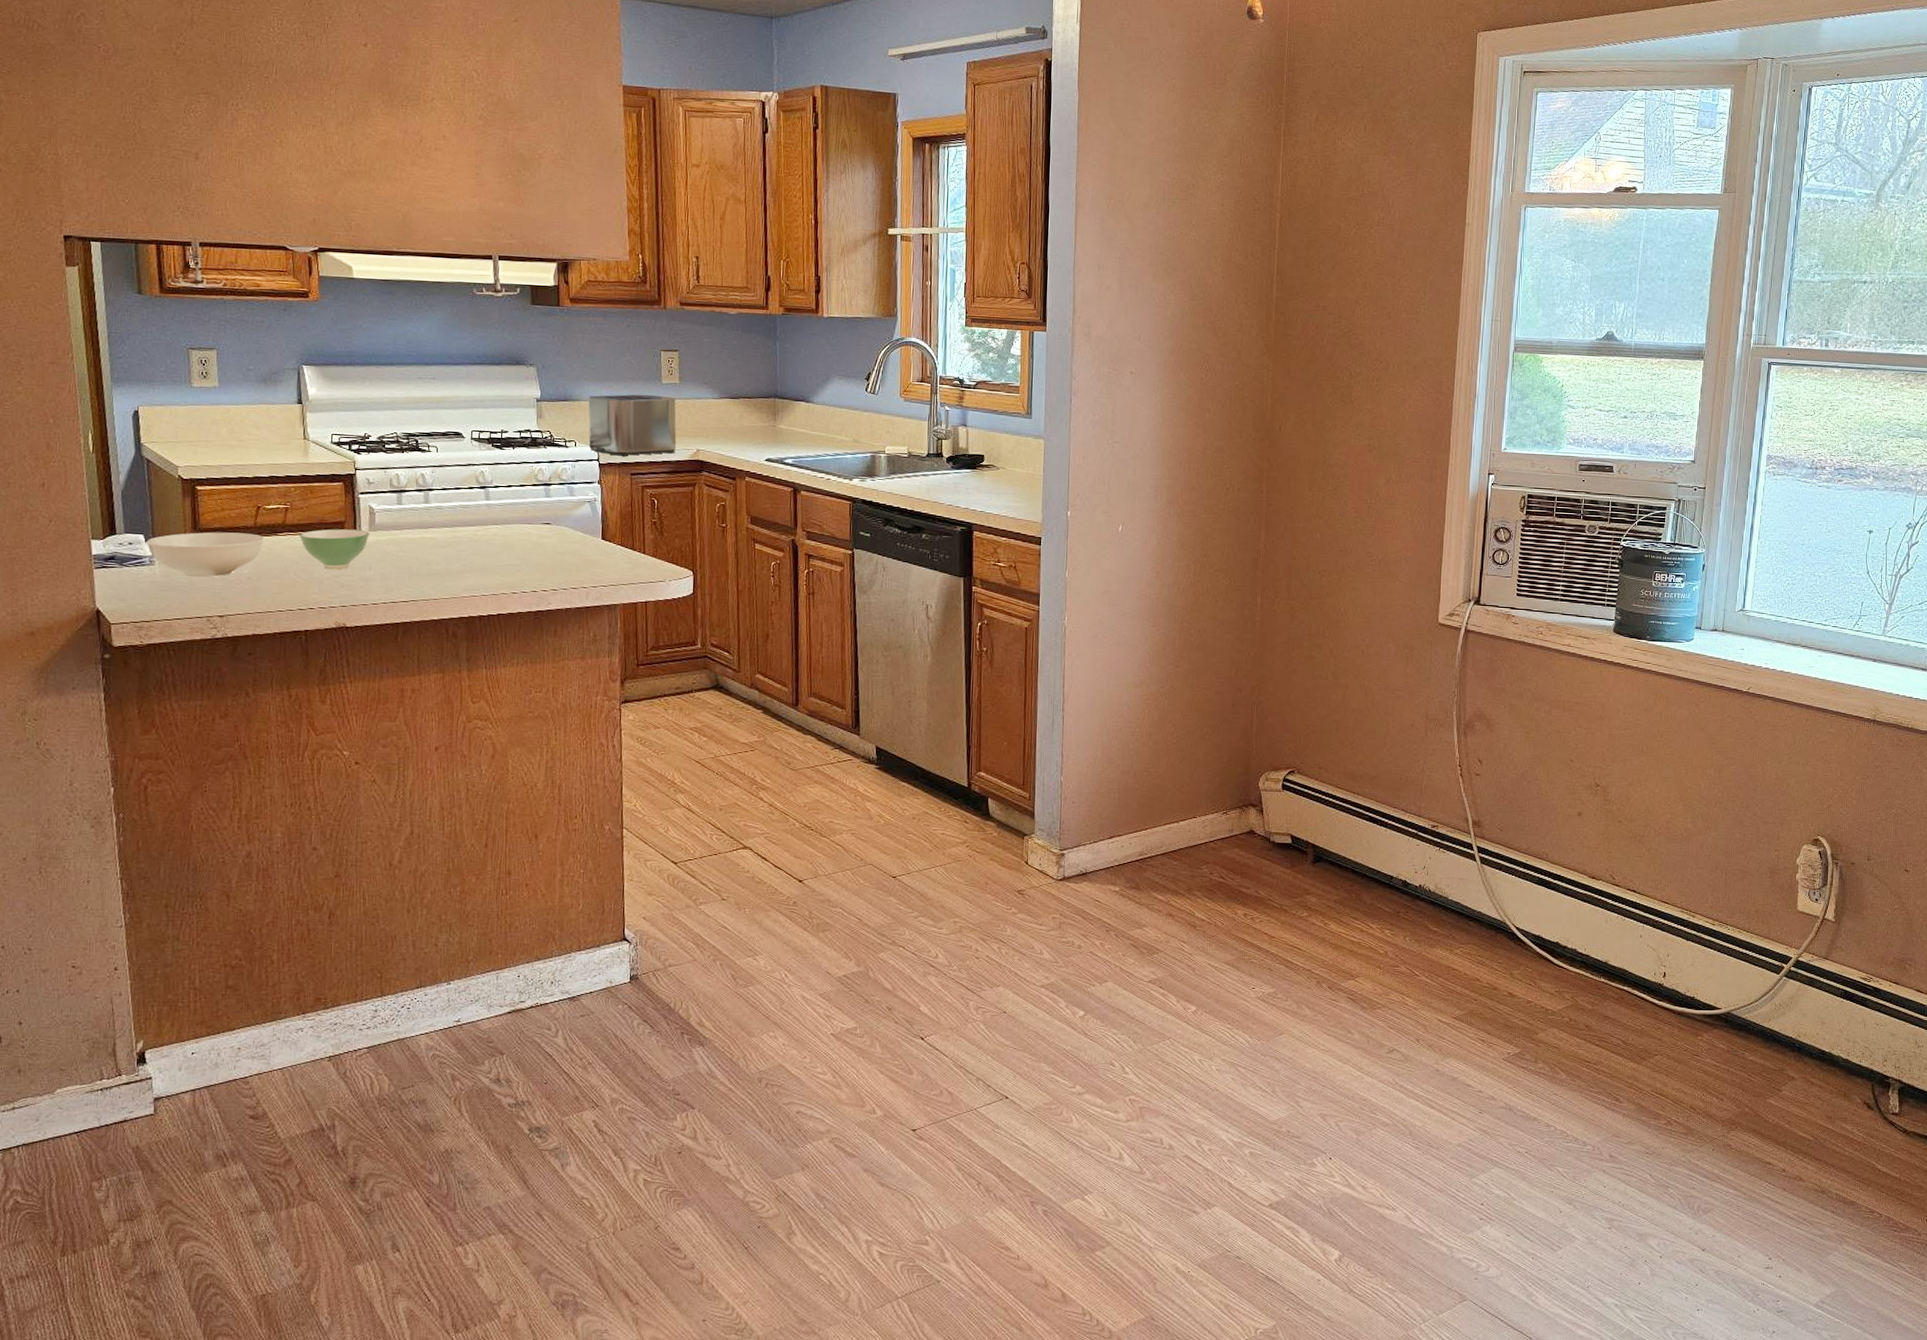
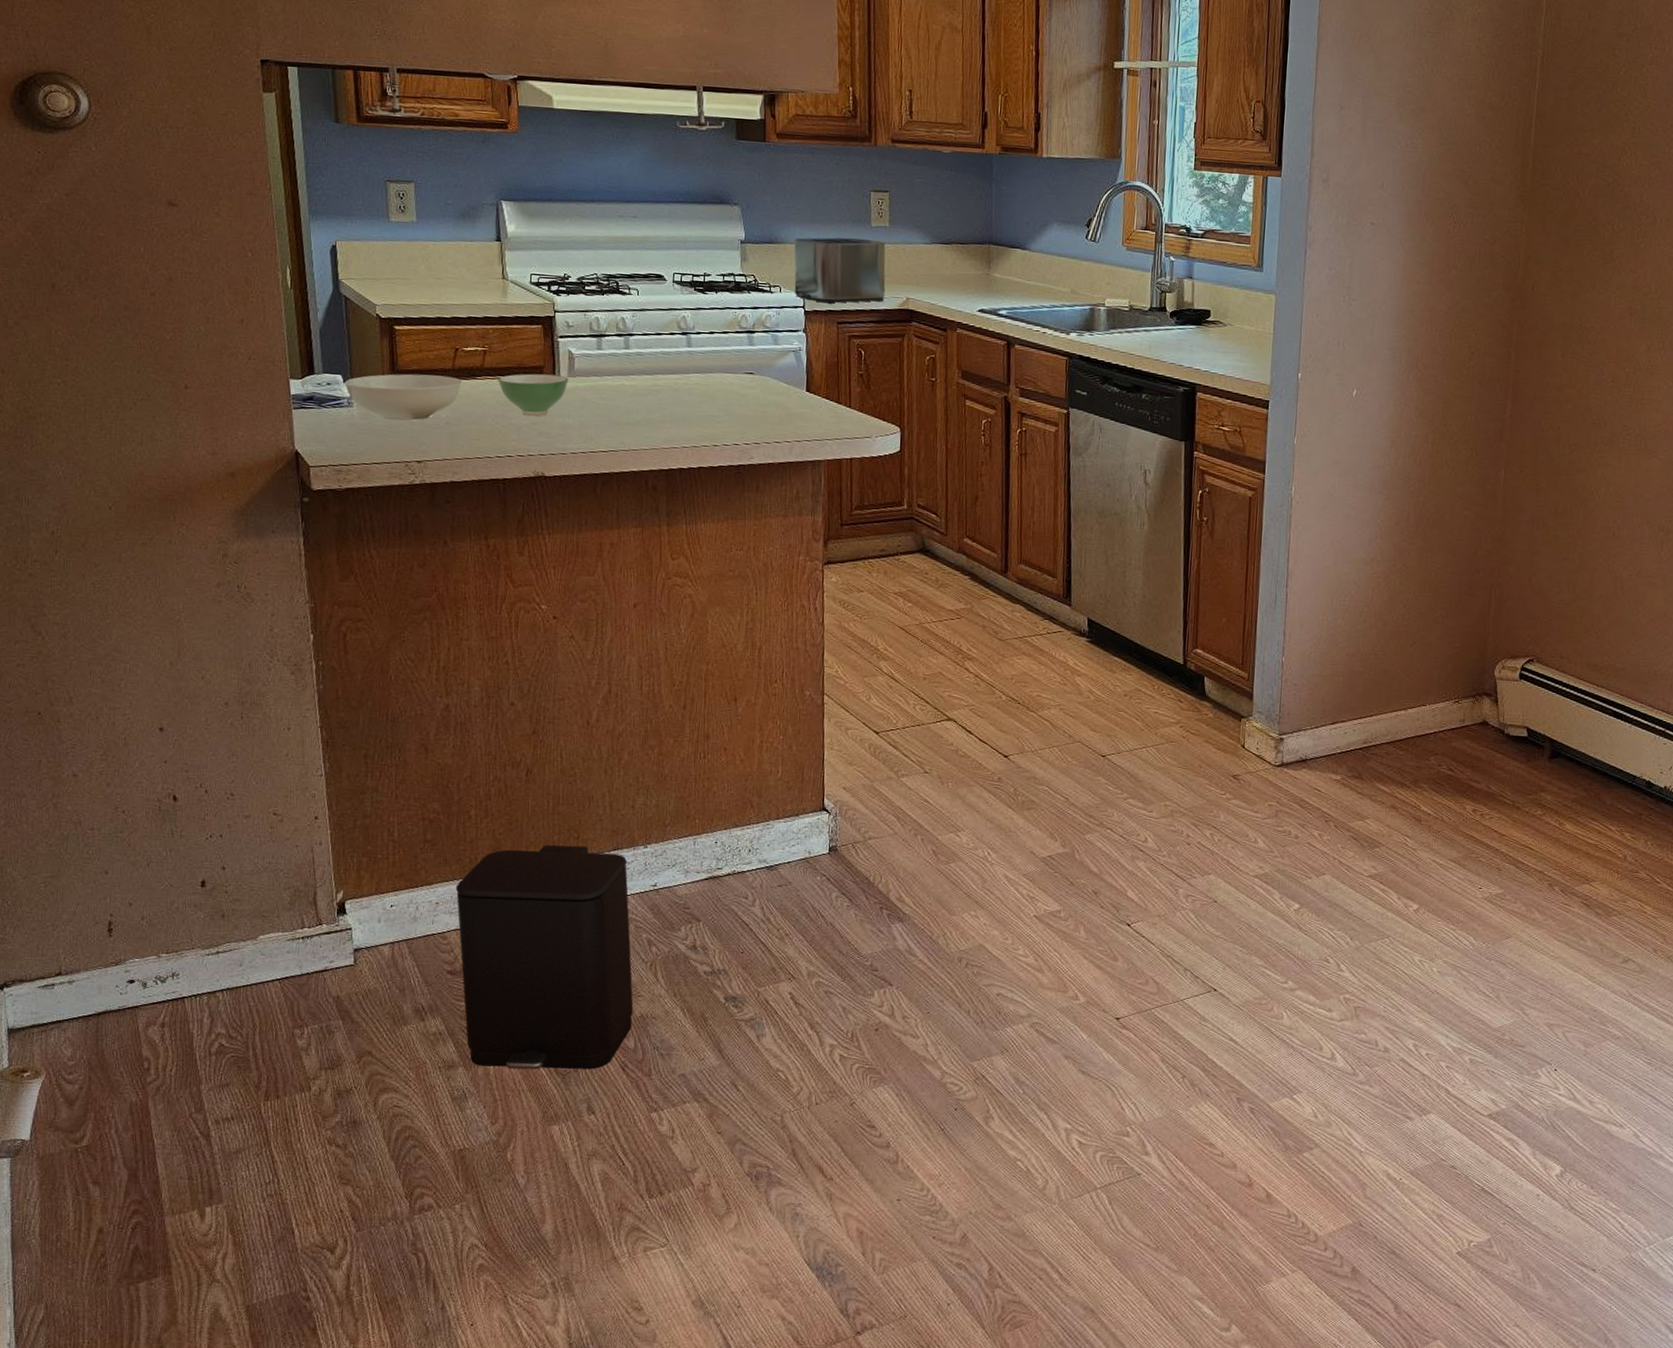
pedal bin: none [257,985,438,1211] -> present [455,844,634,1070]

